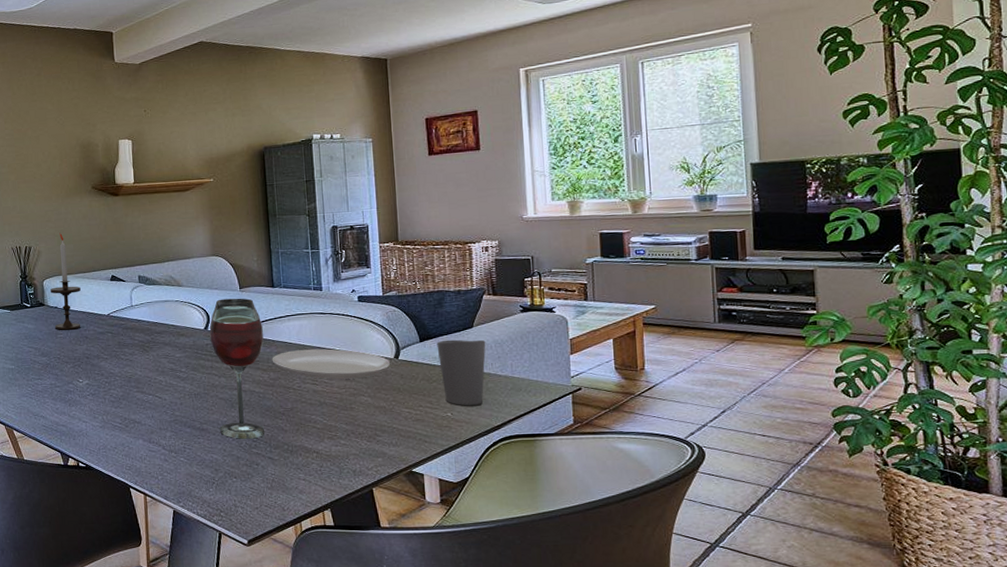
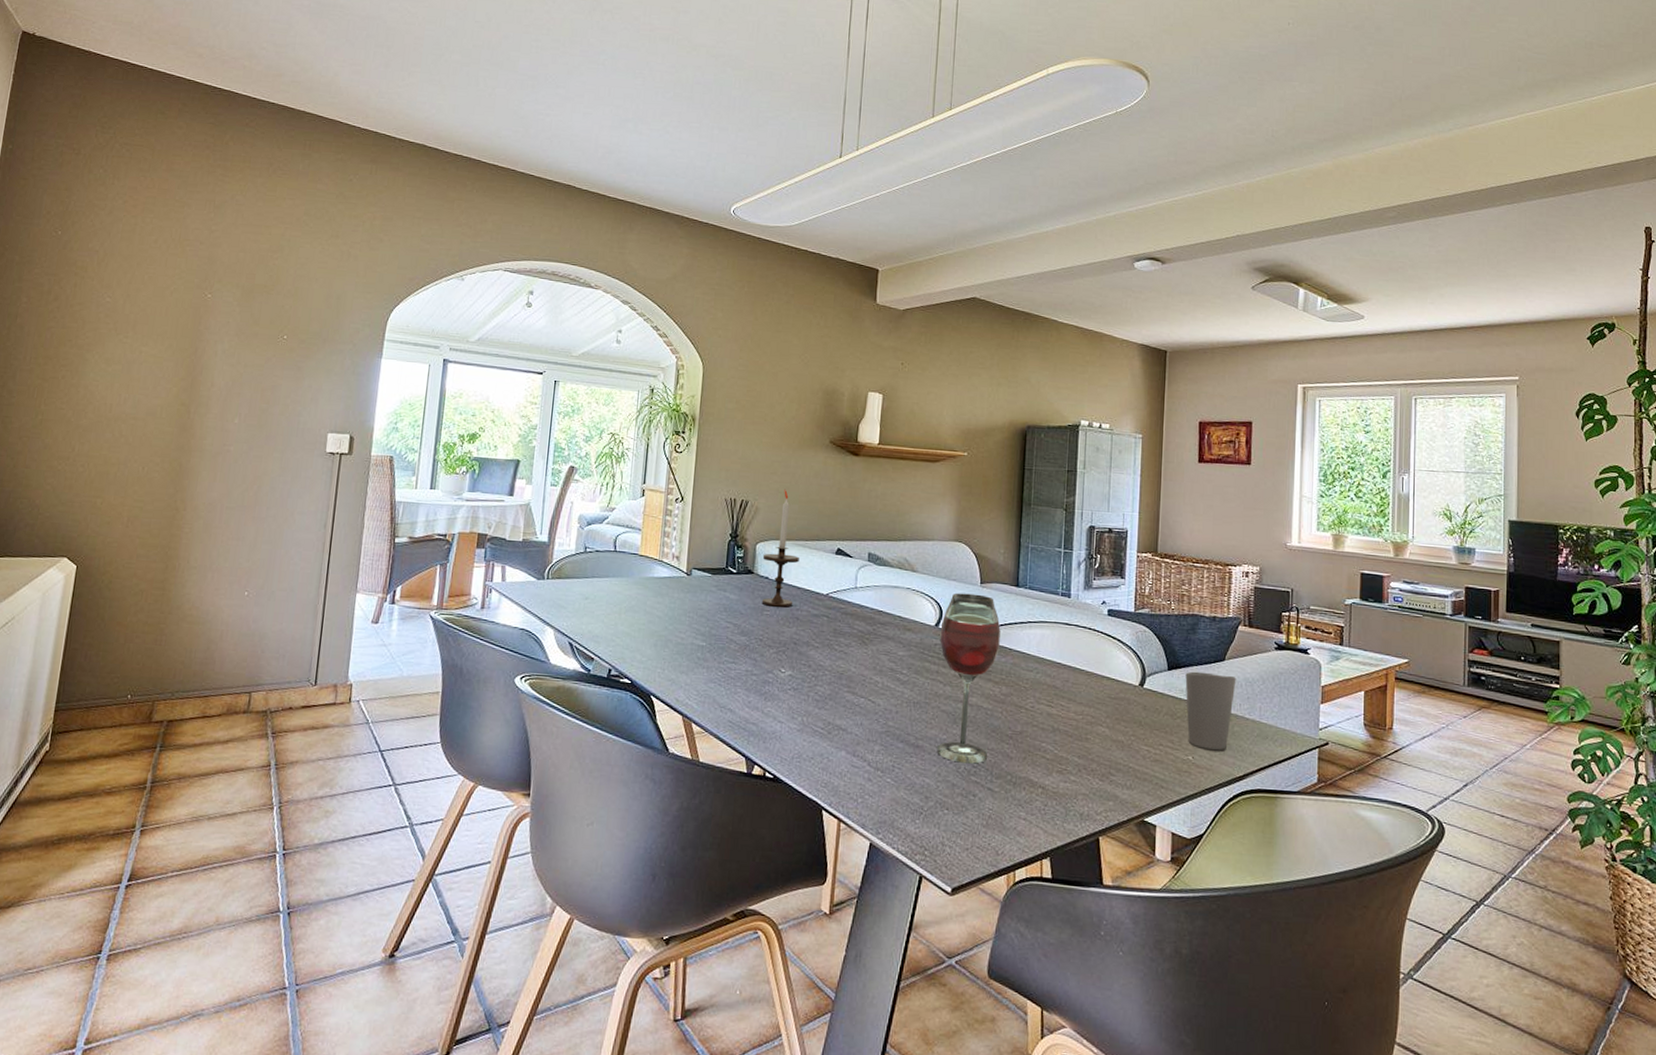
plate: present [272,349,391,380] -> none [1006,663,1135,705]

